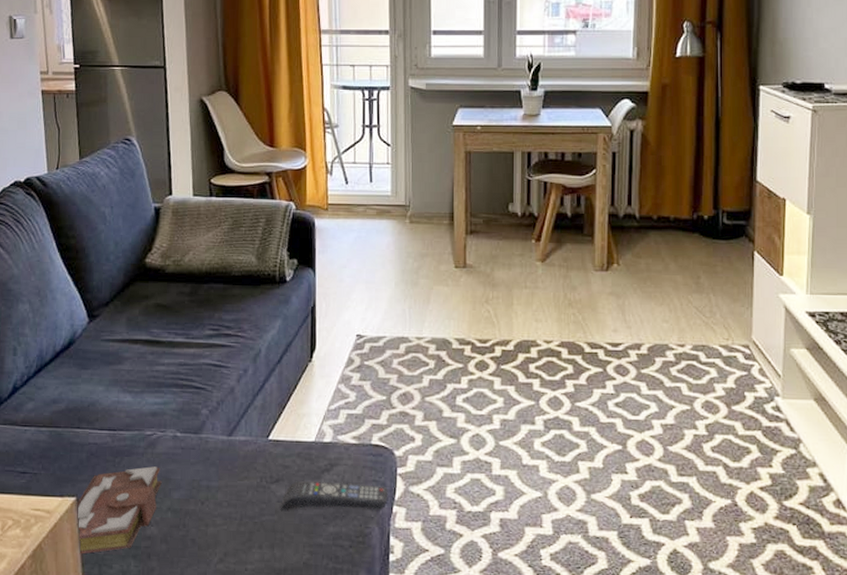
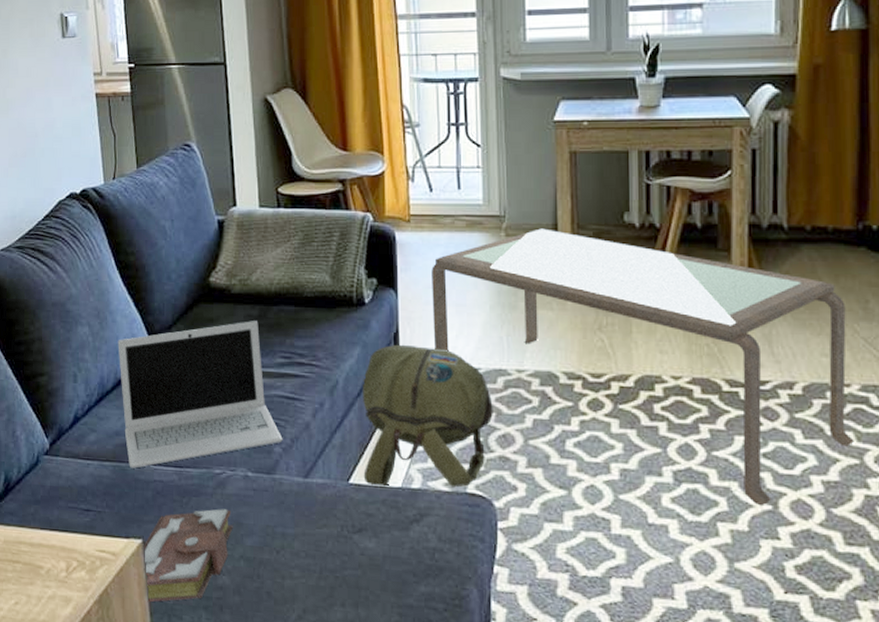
laptop: none [57,297,210,433] -> present [118,321,283,469]
remote control: present [280,481,388,511] -> none [364,532,487,569]
backpack: none [281,316,396,443] -> present [362,344,493,488]
coffee table: none [345,216,686,447] -> present [432,228,854,507]

